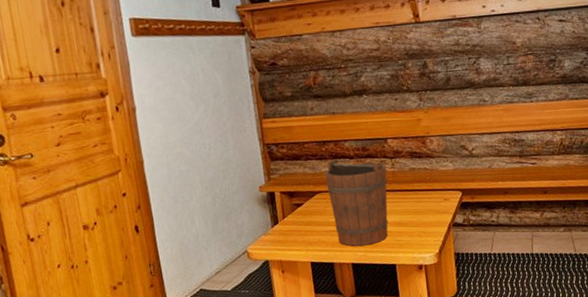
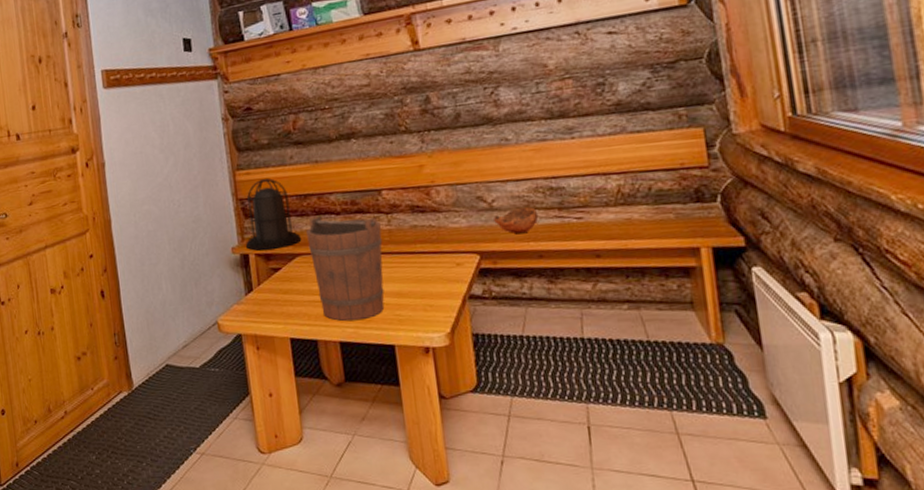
lantern: none [272,126,320,190] -> present [246,178,301,251]
wooden bowl: none [473,154,505,176] -> present [494,206,539,235]

